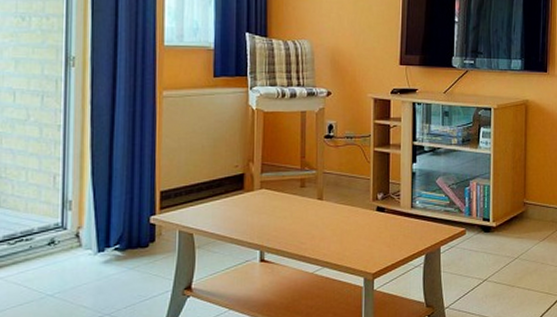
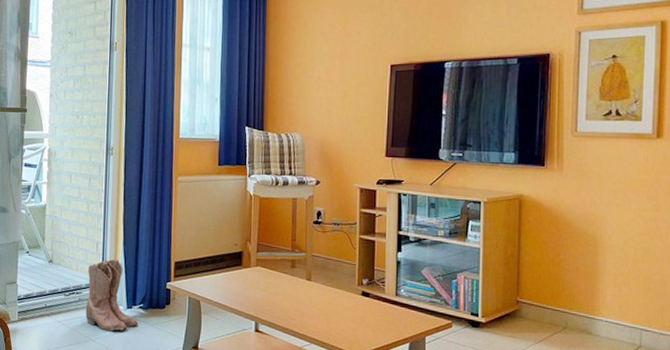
boots: none [39,193,114,282] -> present [85,258,139,332]

